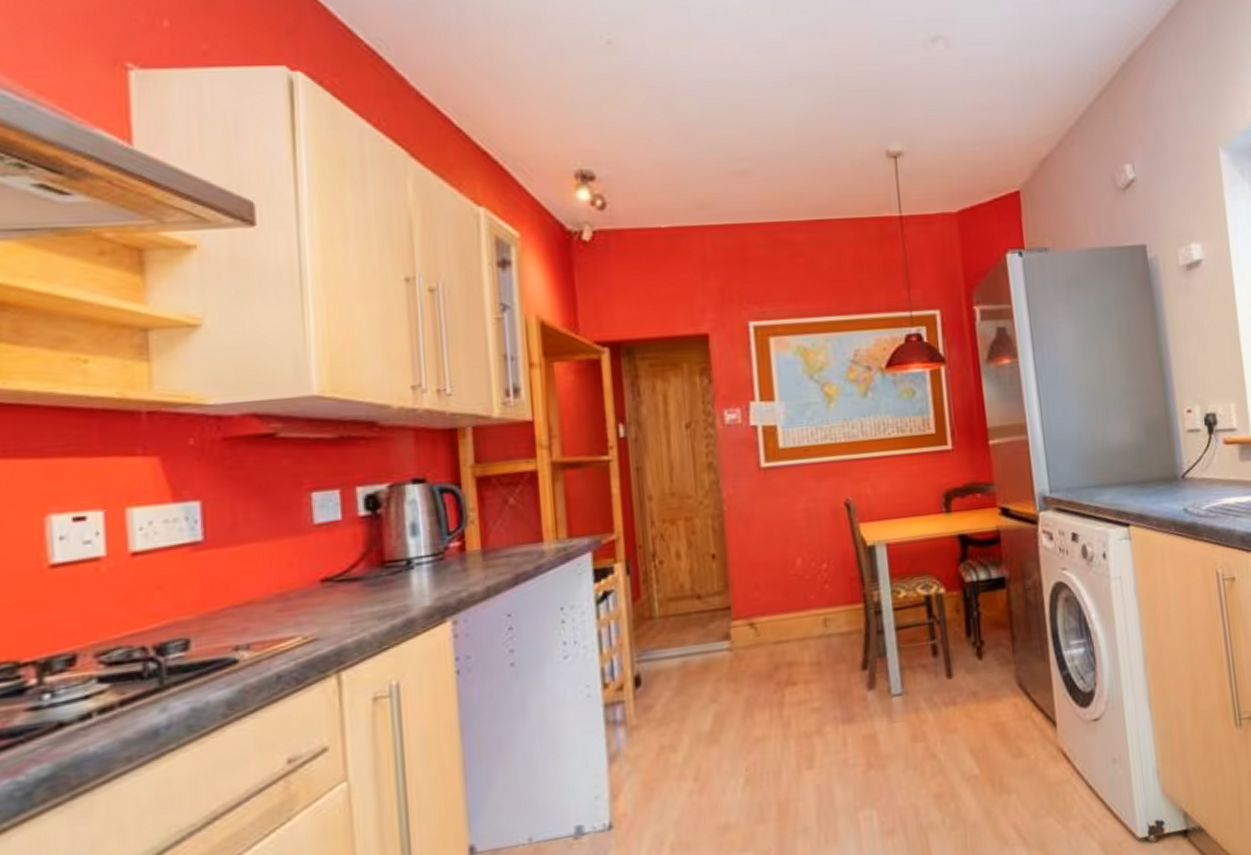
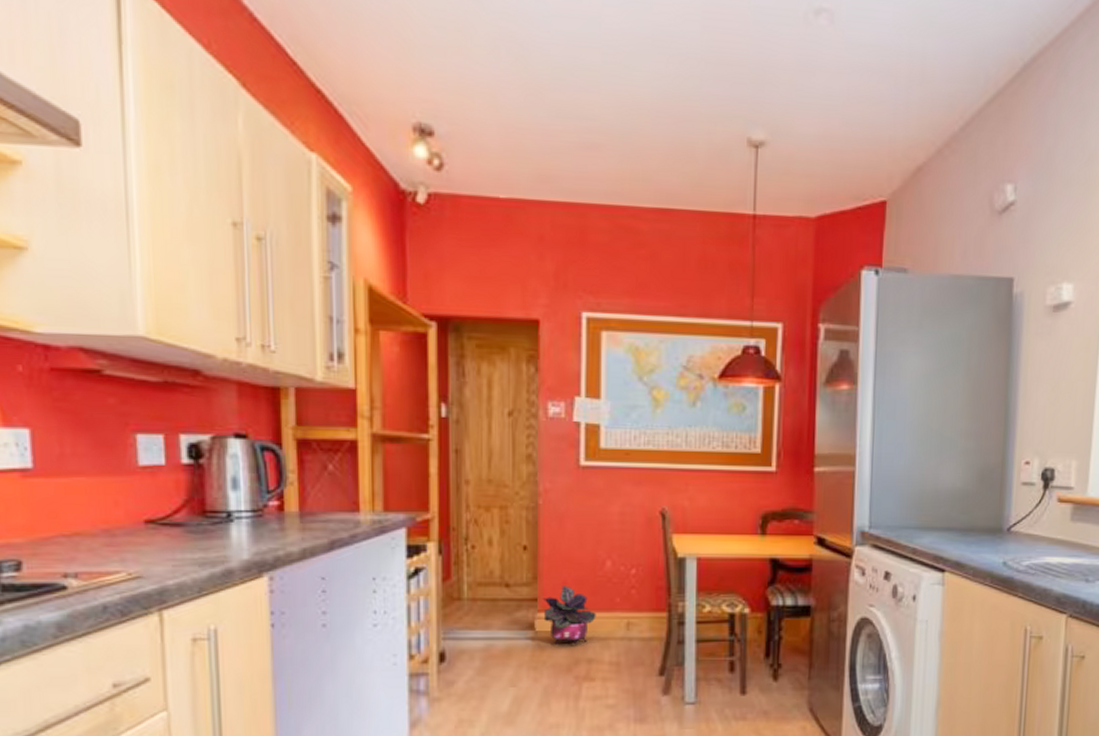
potted plant: none [735,589,792,652] -> present [542,585,596,645]

